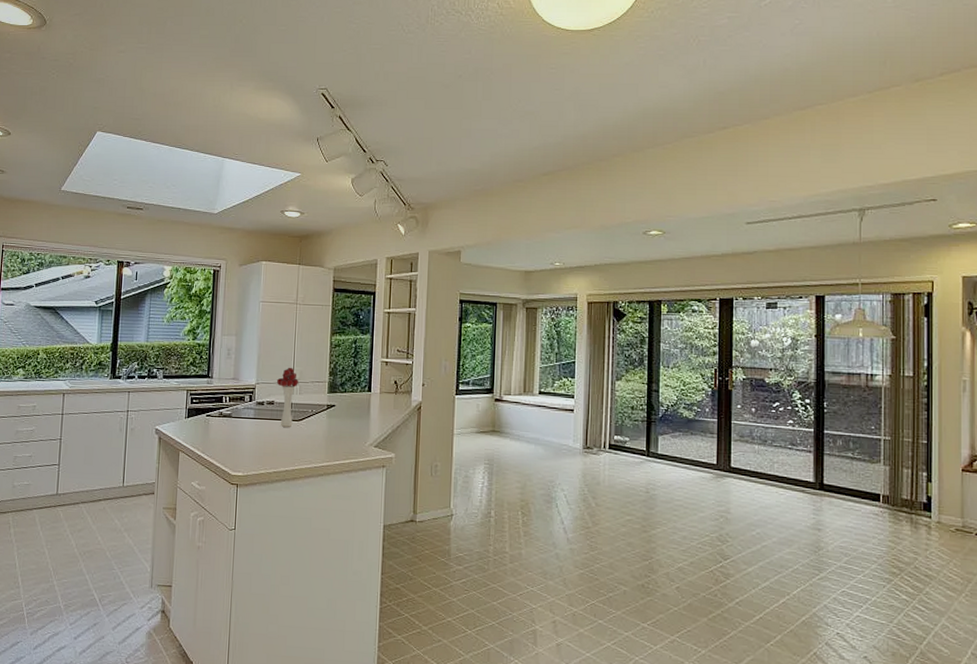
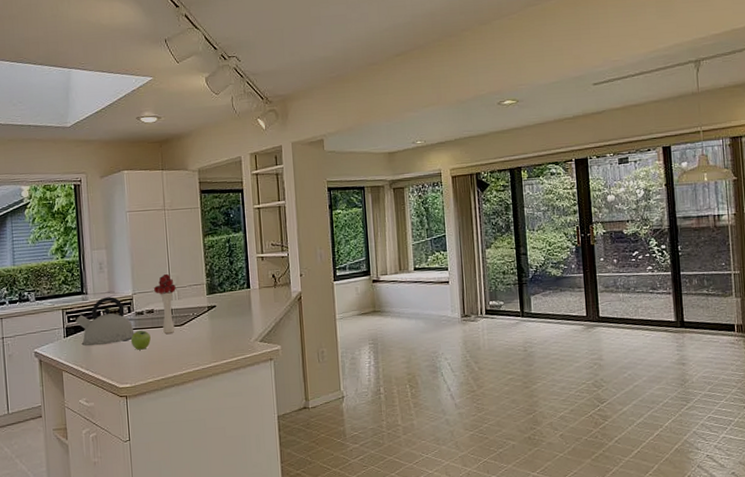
kettle: none [197,383,253,431] -> present [75,297,135,346]
fruit: none [248,420,268,440] -> present [130,330,151,350]

